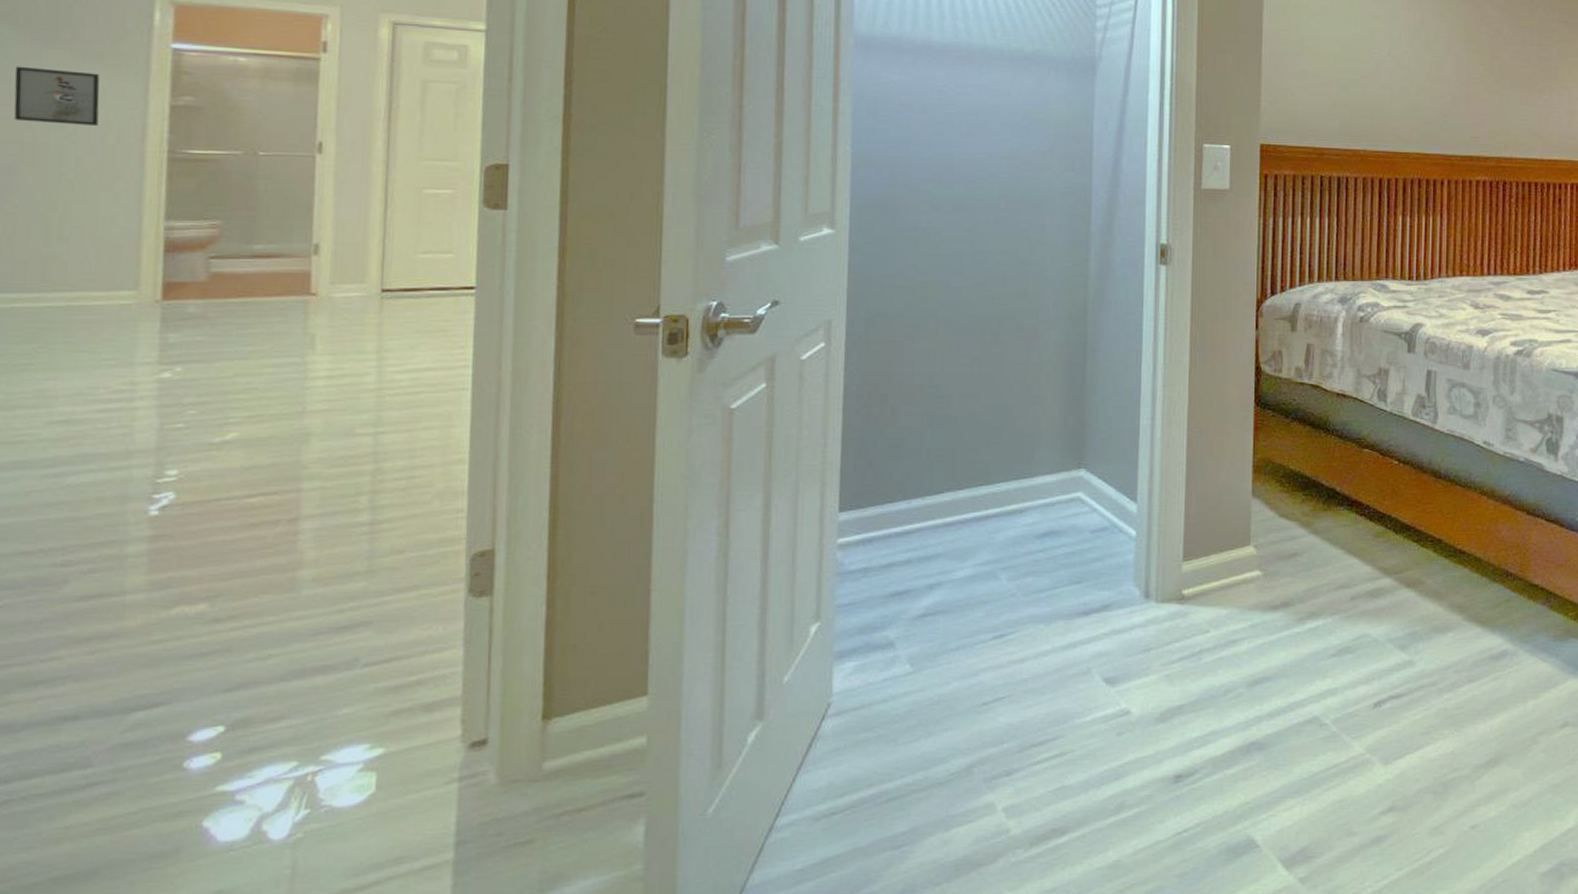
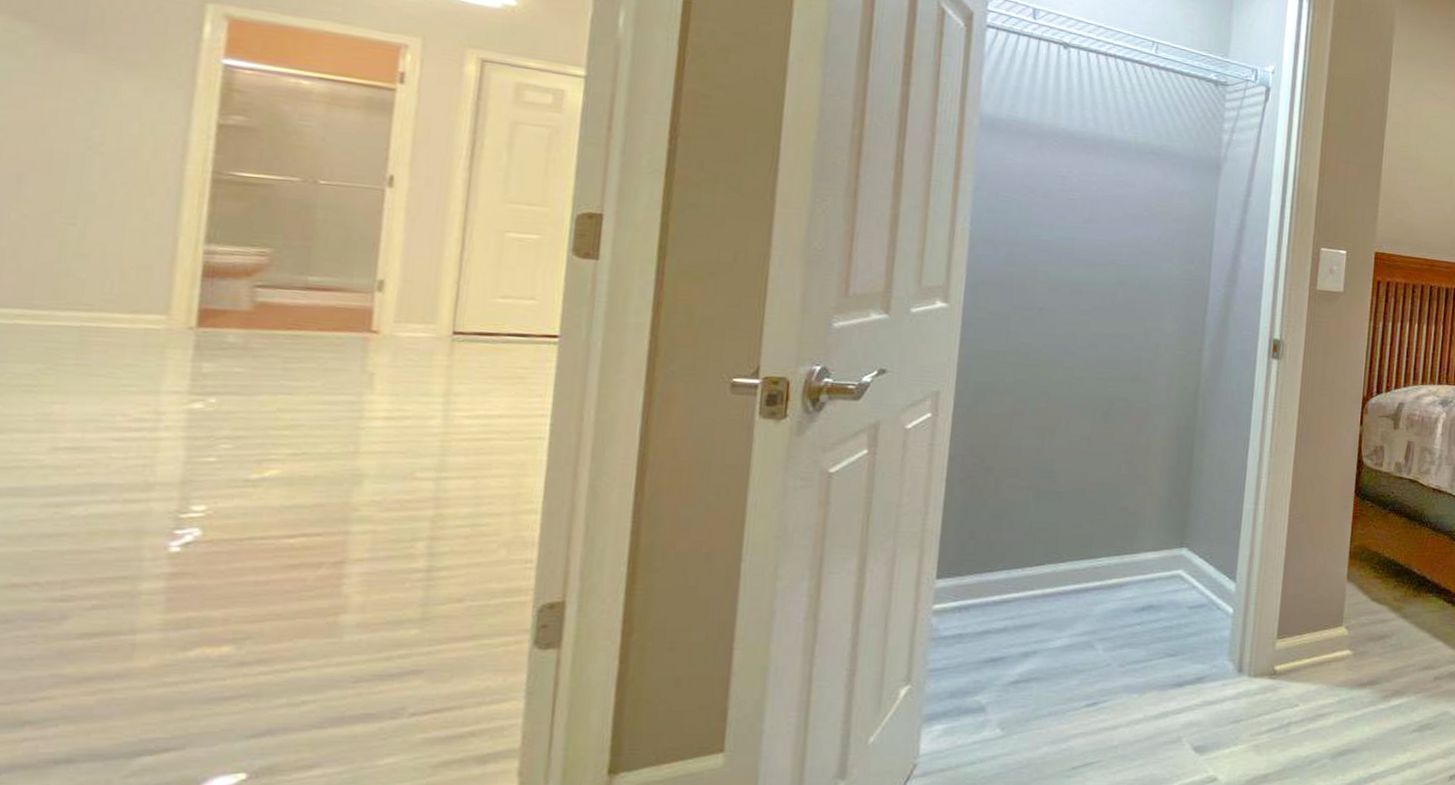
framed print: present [14,66,100,127] -> none [28,67,135,139]

